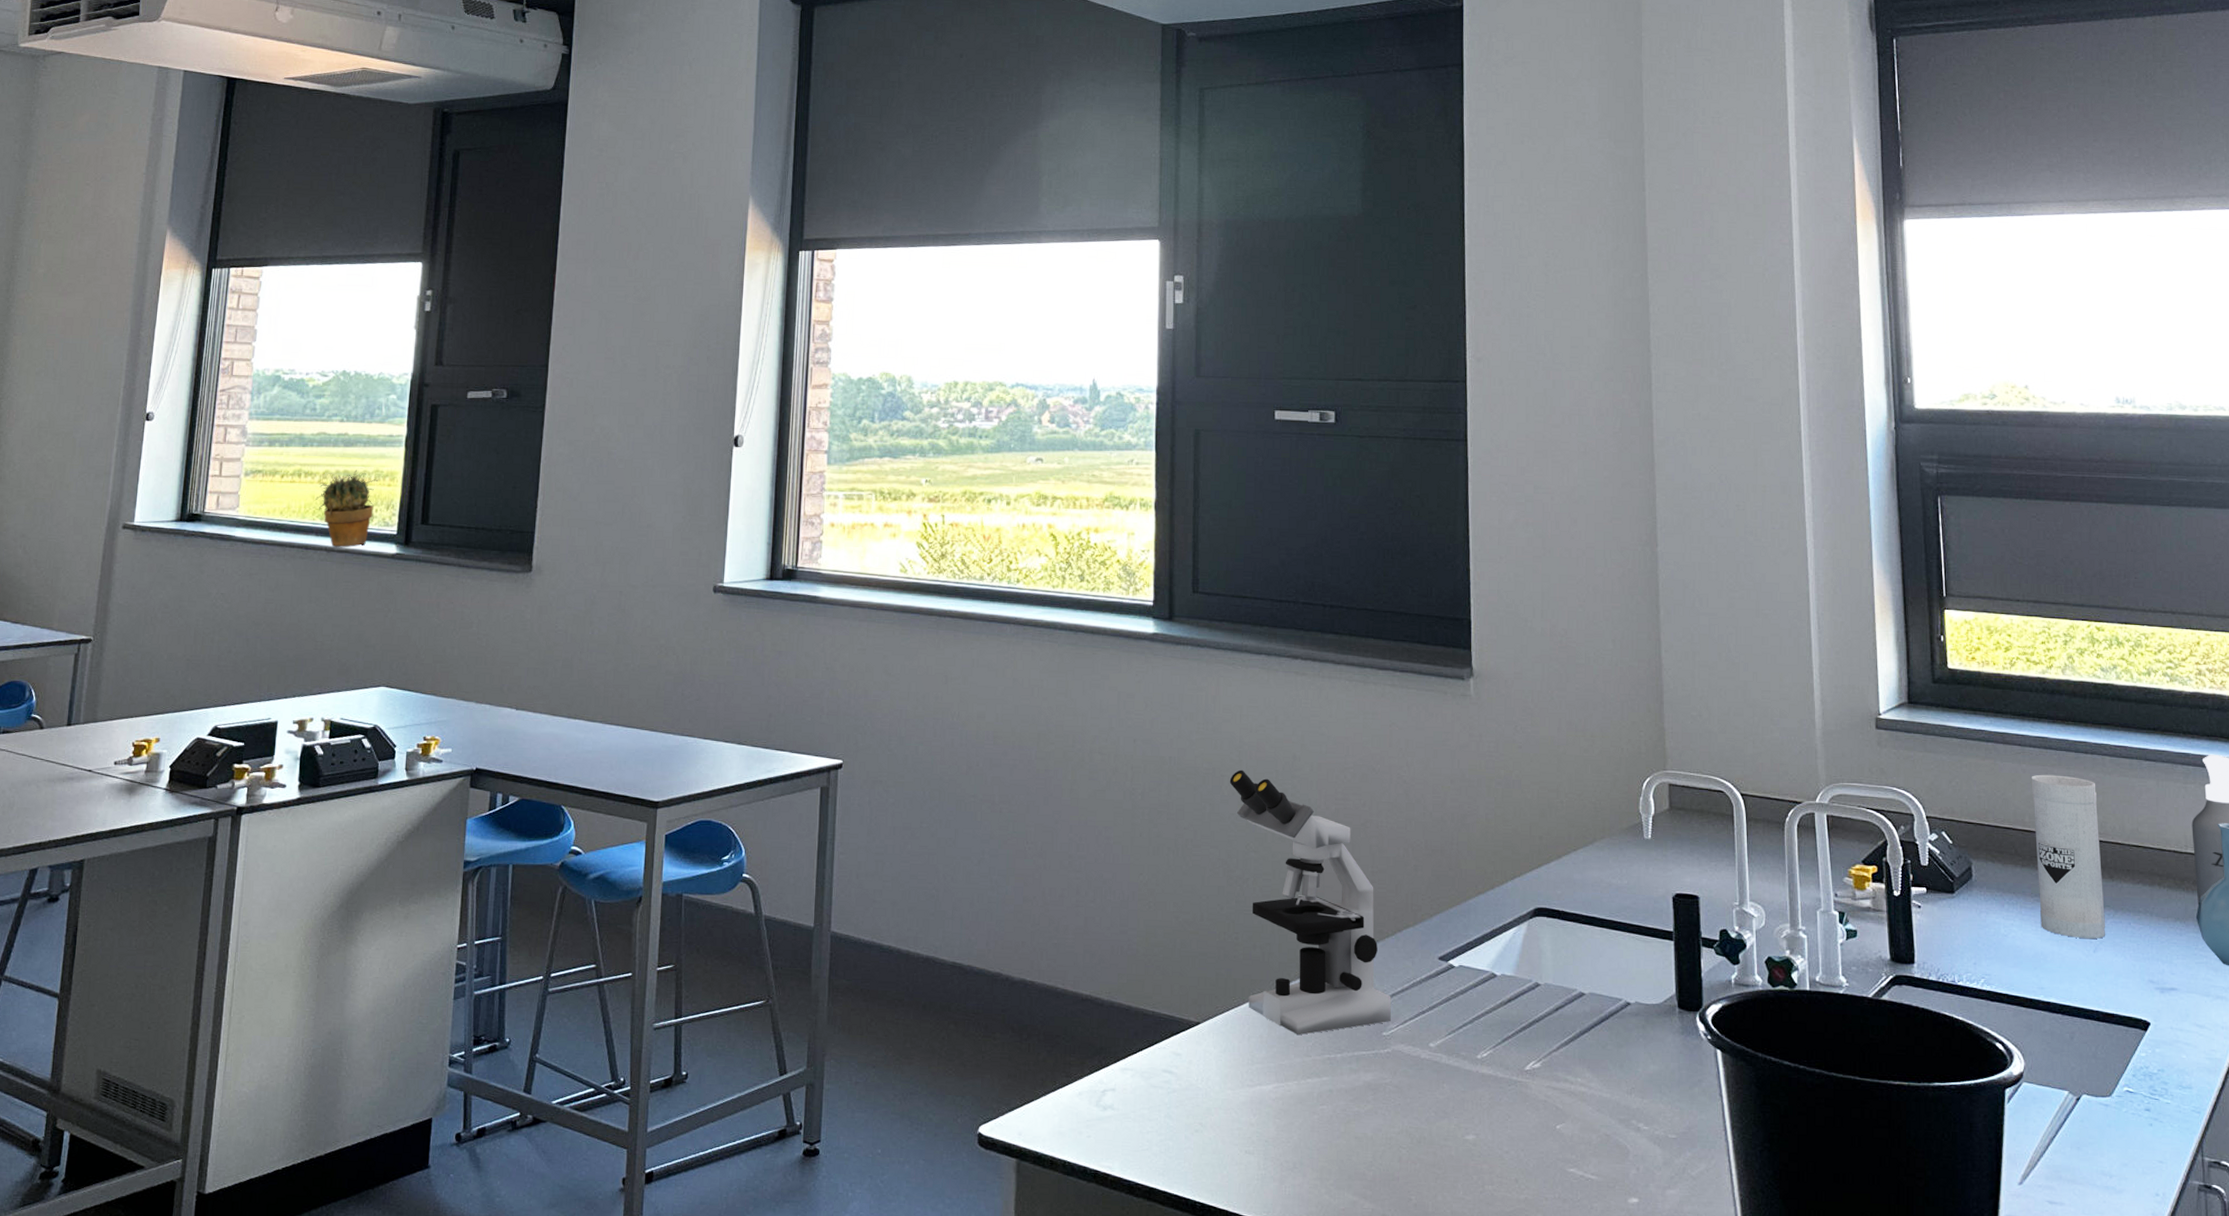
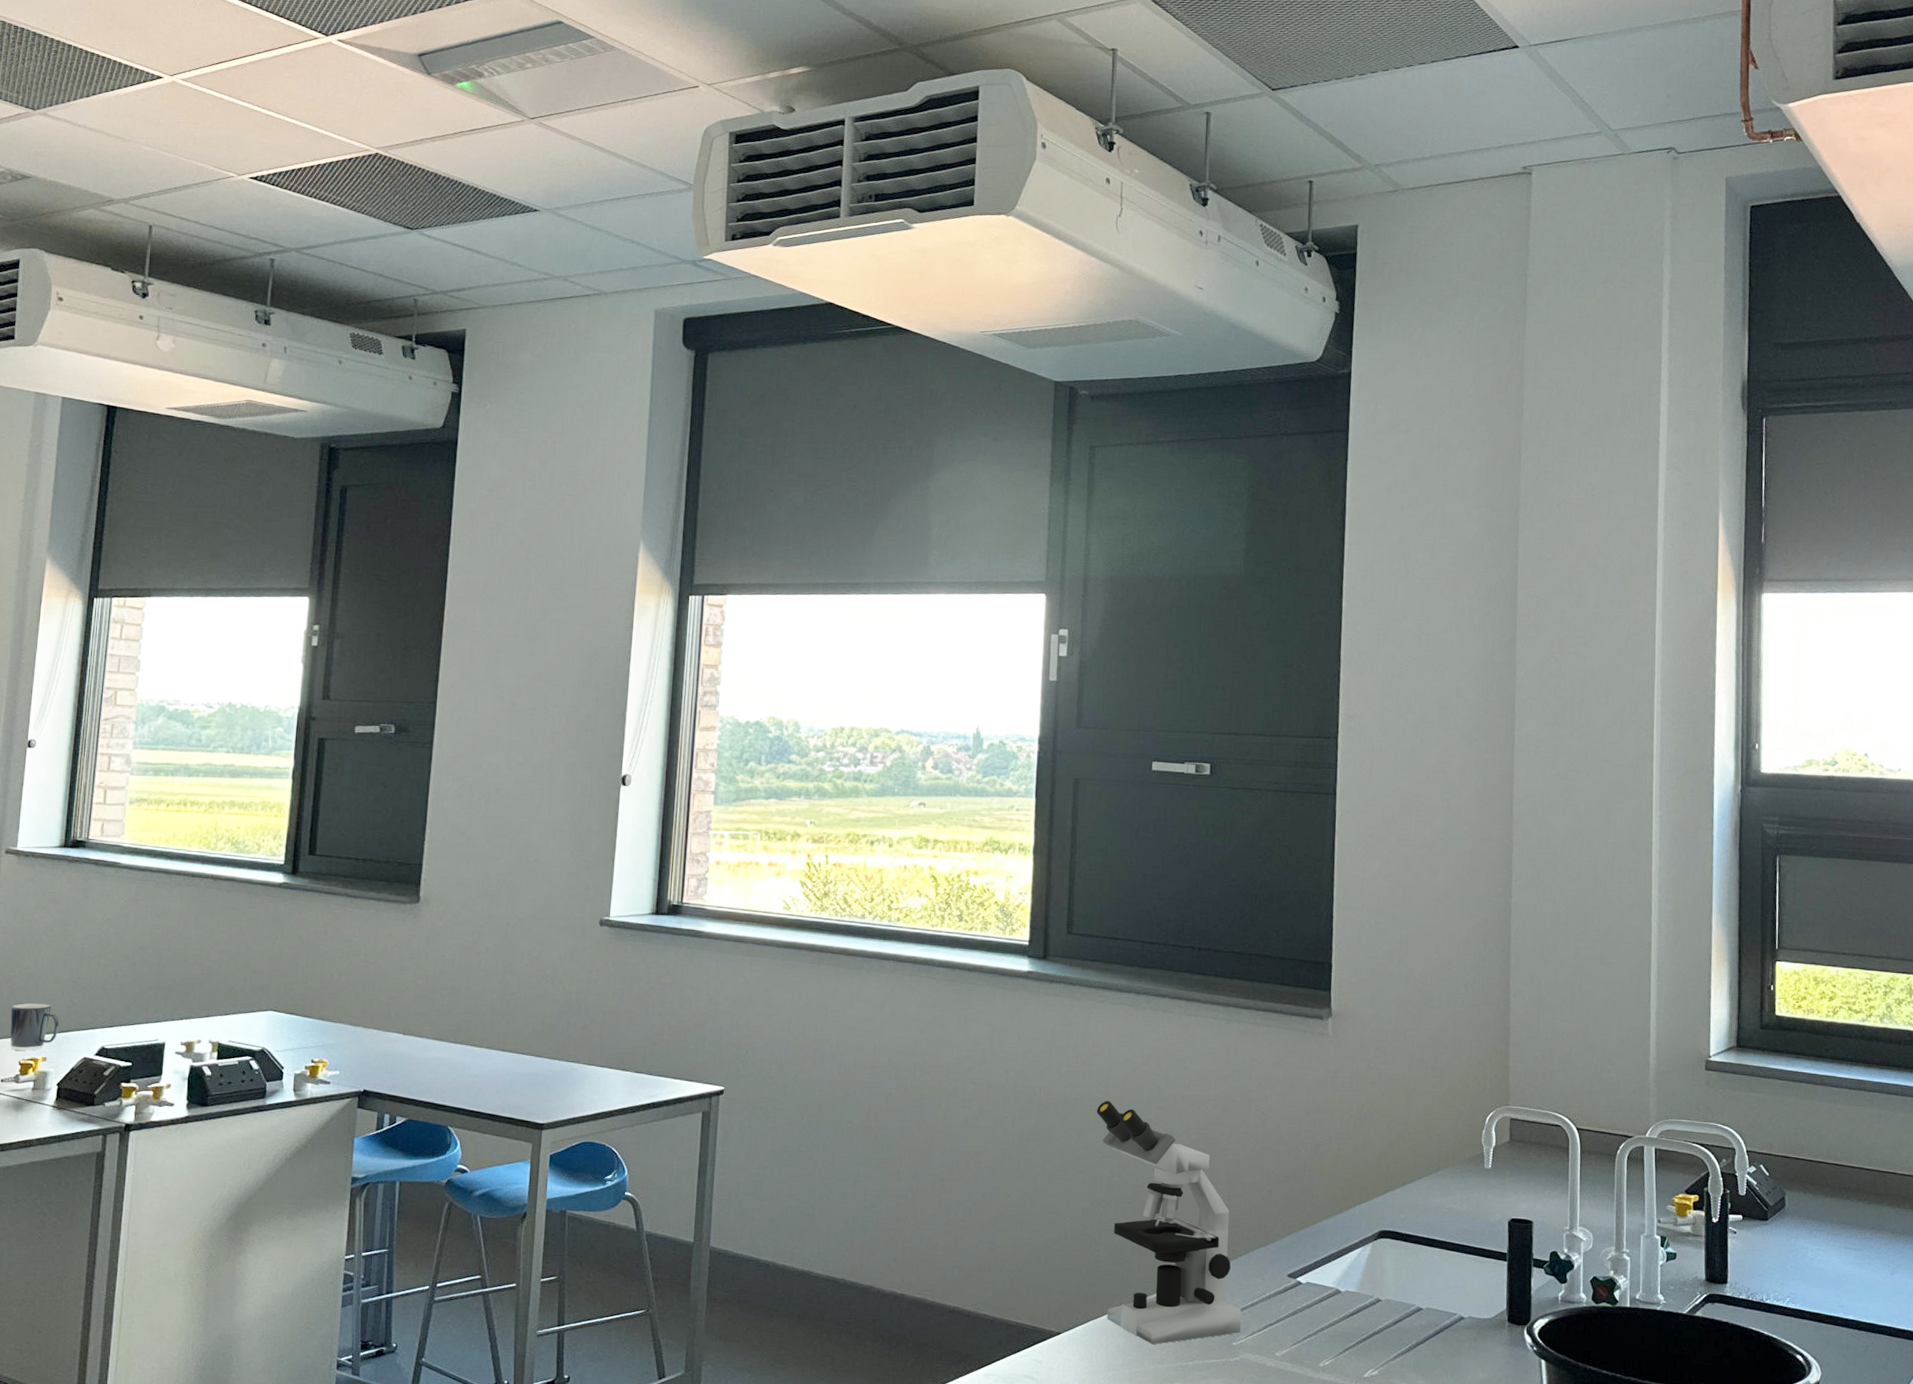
mug: none [124,682,173,732] -> present [10,1003,59,1051]
potted cactus: present [315,470,379,548] -> none [202,800,265,877]
paper towel roll: present [2031,774,2106,940] -> none [1844,1113,1904,1263]

